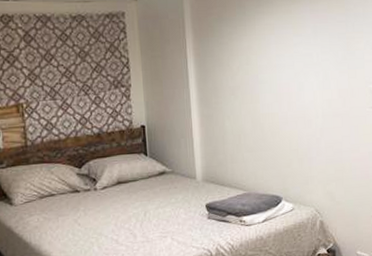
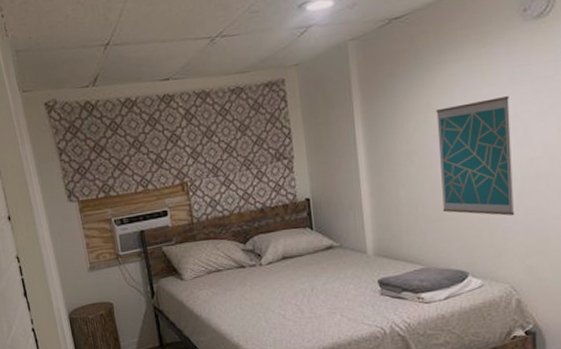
wall art: none [256,45,318,148] -> present [436,95,515,216]

